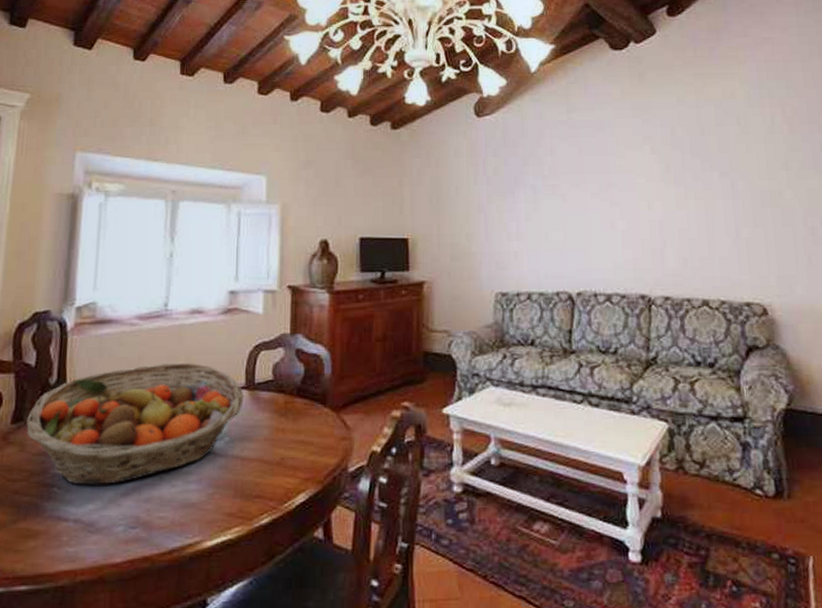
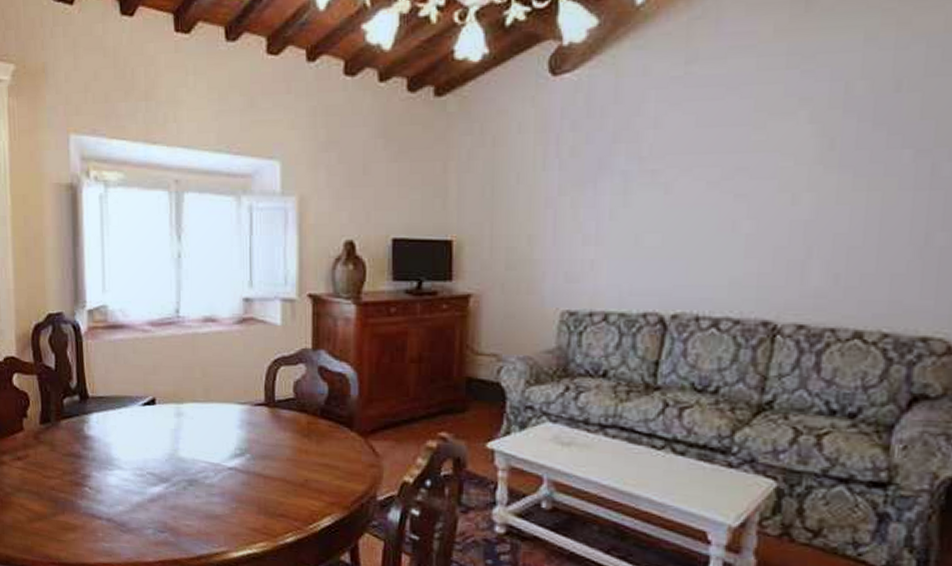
fruit basket: present [26,362,244,486] -> none [54,373,264,490]

